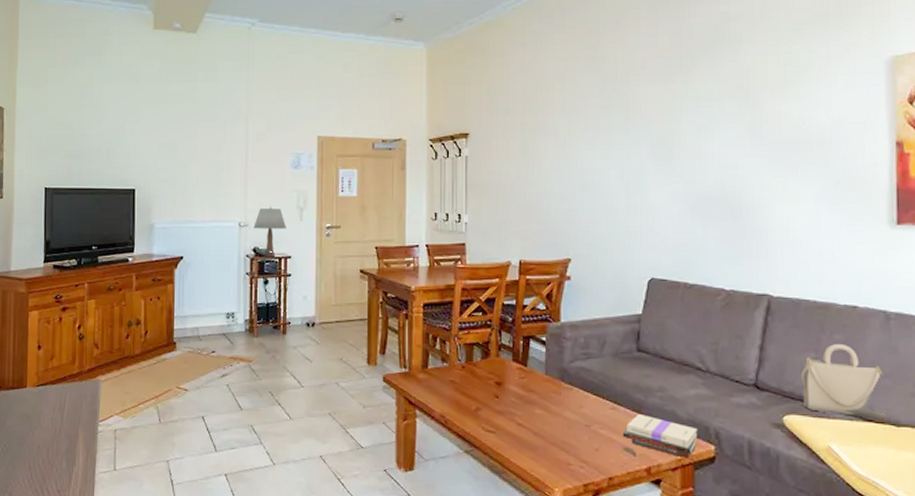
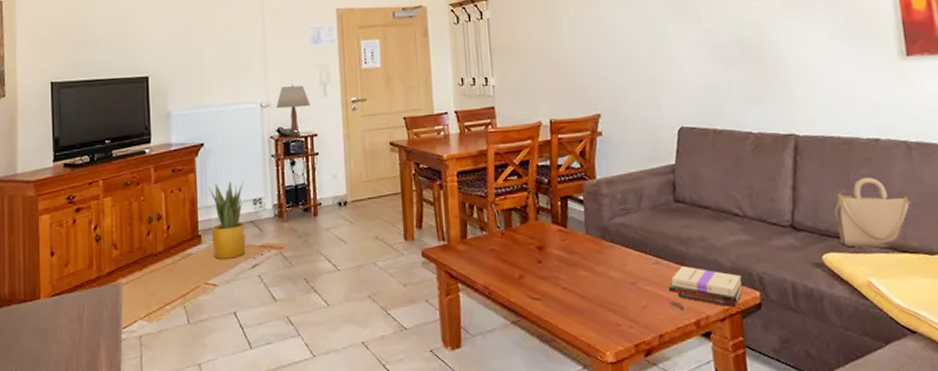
planter: none [186,294,219,367] -> present [209,181,246,259]

